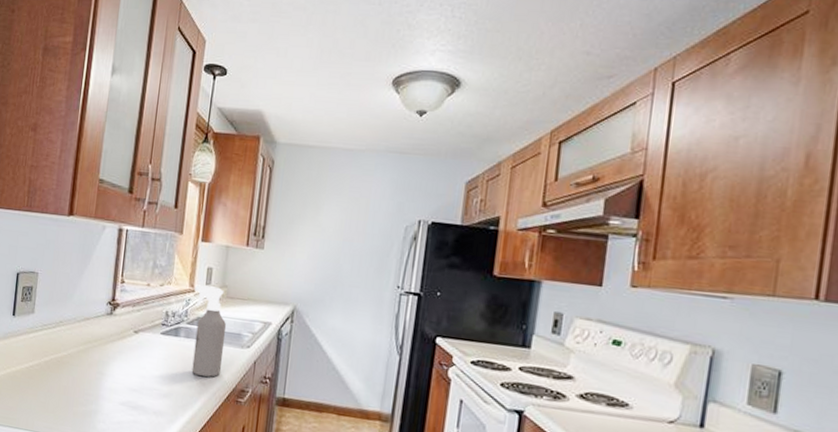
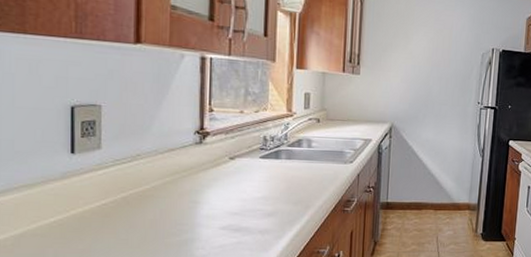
spray bottle: present [191,284,227,377] -> none [293,109,329,193]

